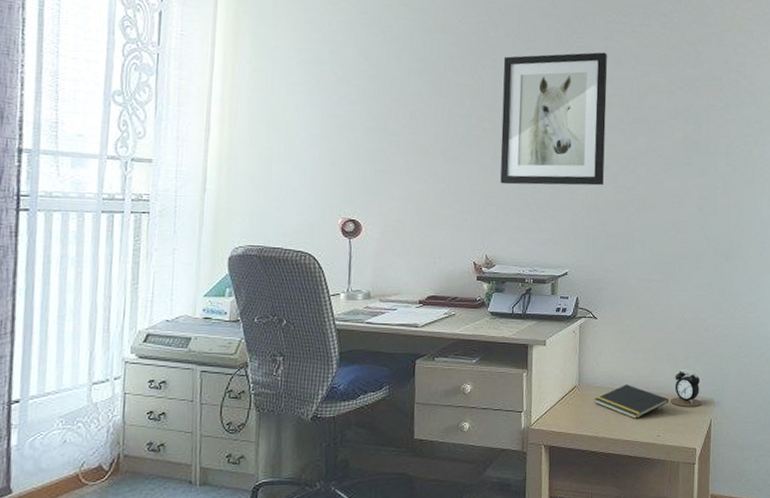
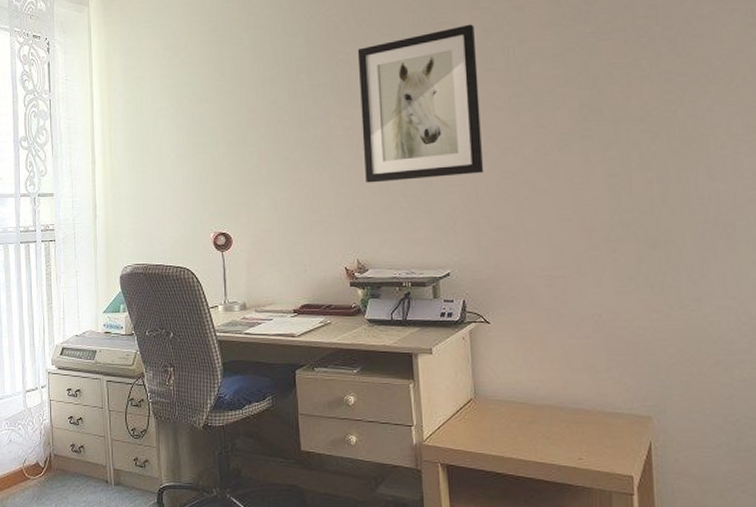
notepad: present [593,384,670,419] -> none [494,398,591,438]
alarm clock: present [671,369,701,407] -> none [593,381,635,426]

